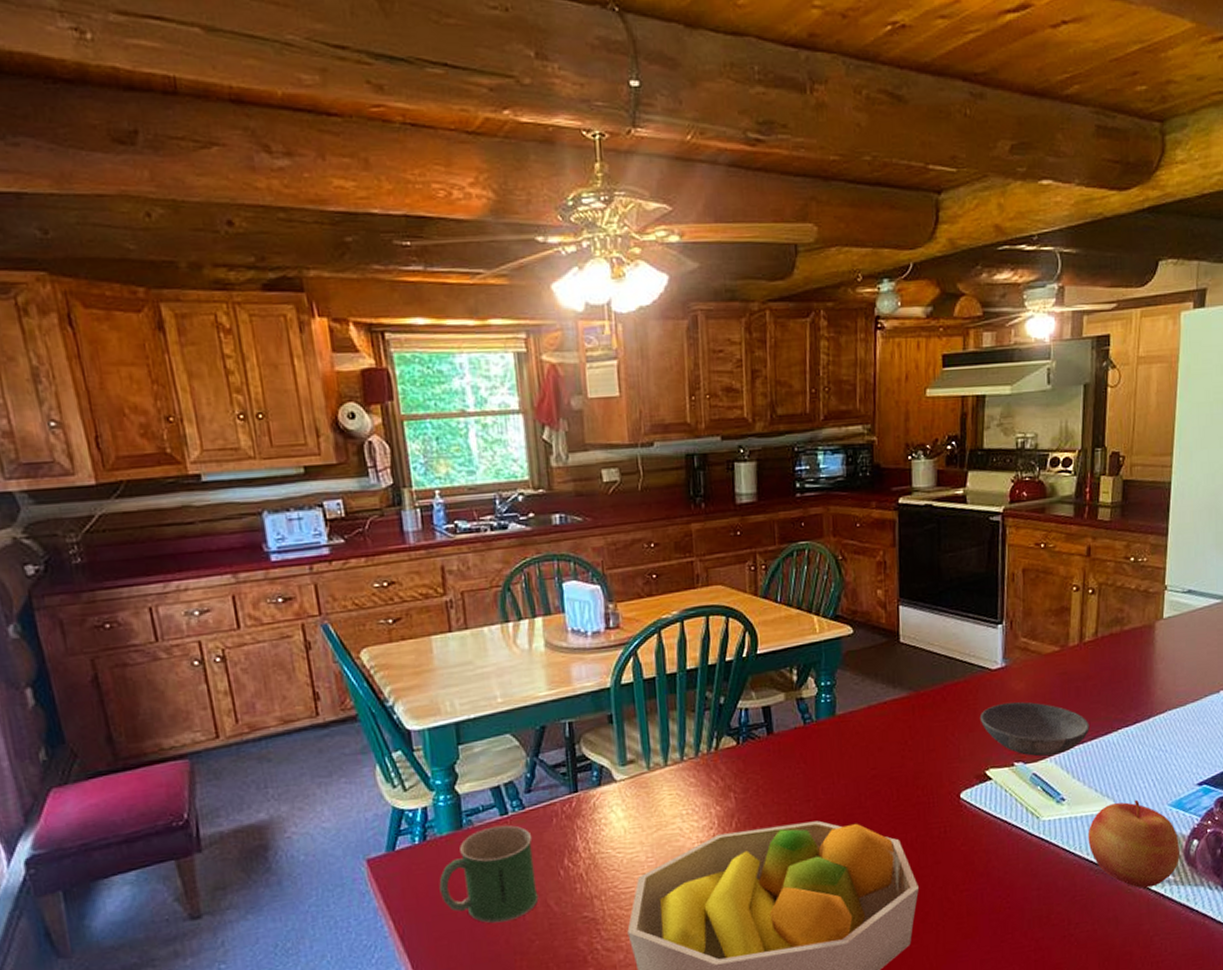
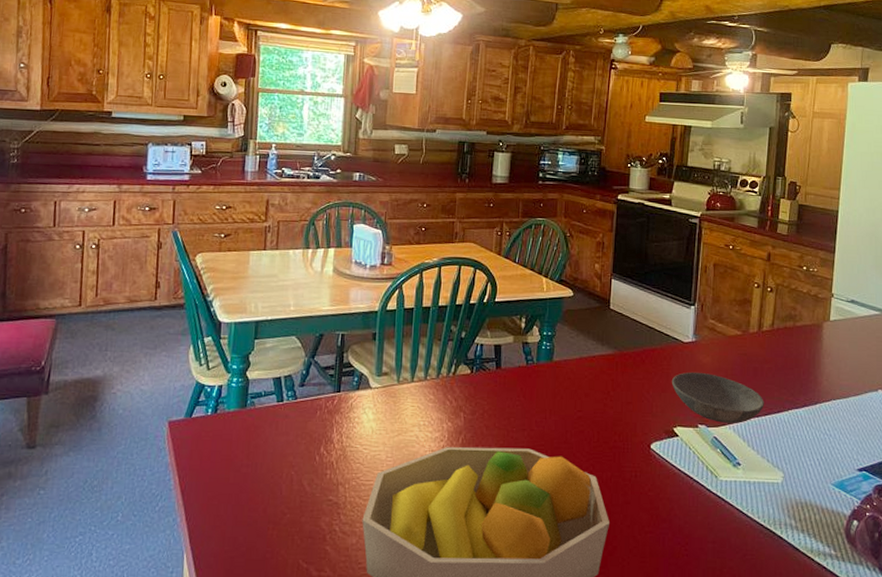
mug: present [439,825,539,924] -> none [219,410,299,493]
apple: present [1087,799,1179,889] -> none [759,474,841,558]

